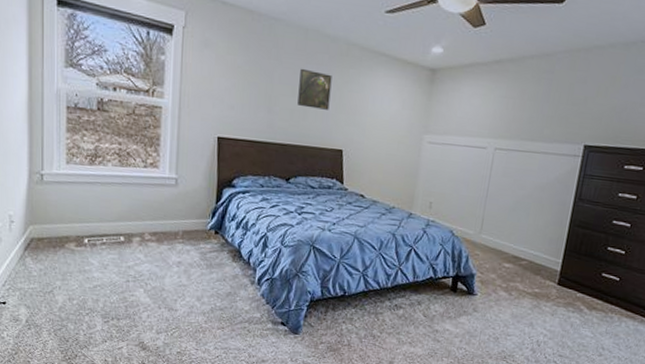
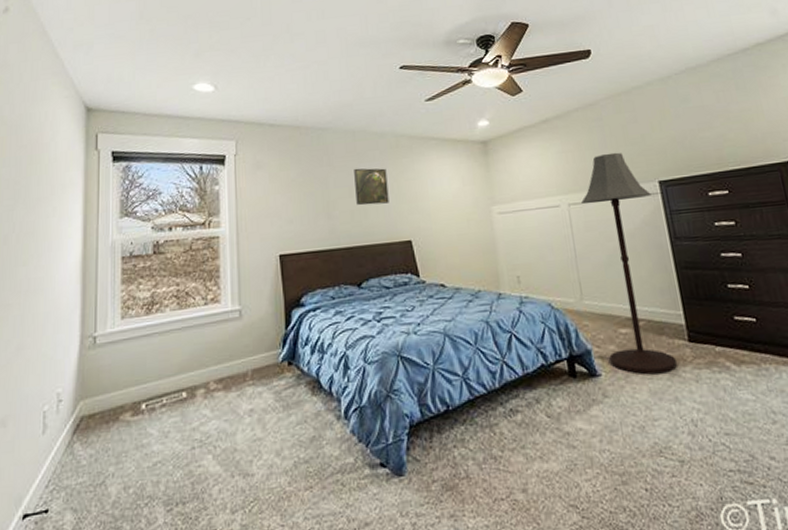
floor lamp: none [487,107,574,304] -> present [581,152,677,375]

